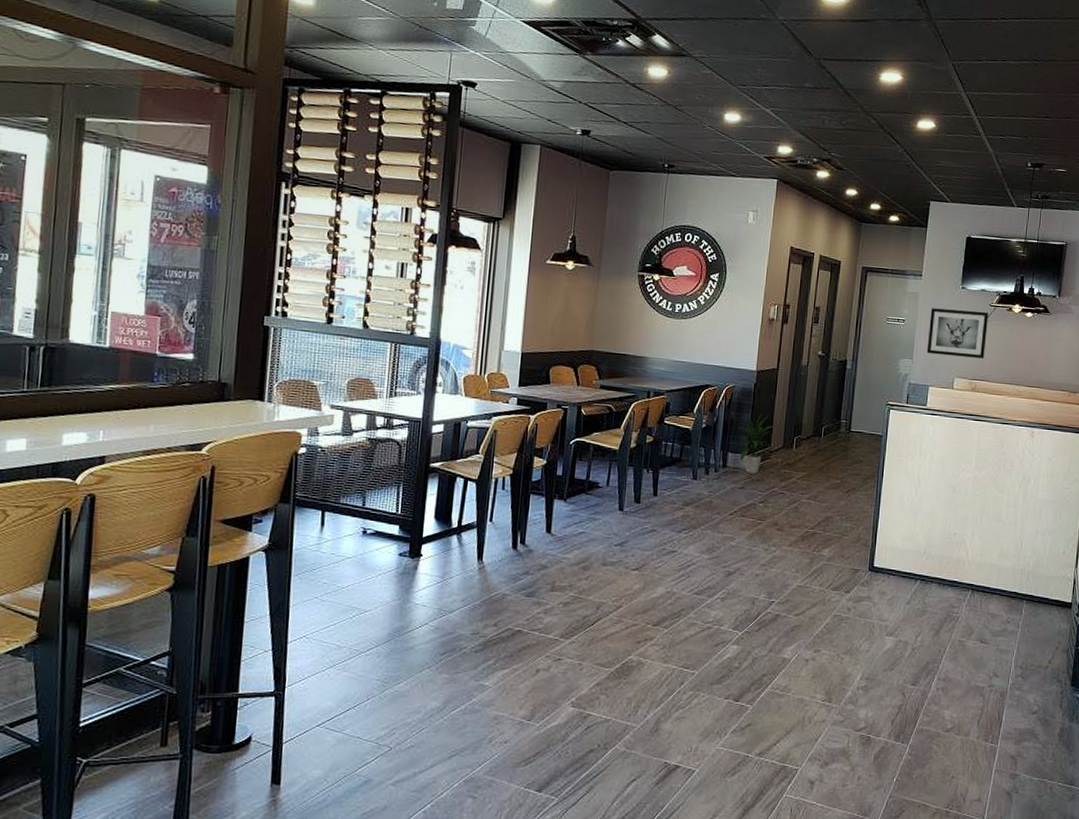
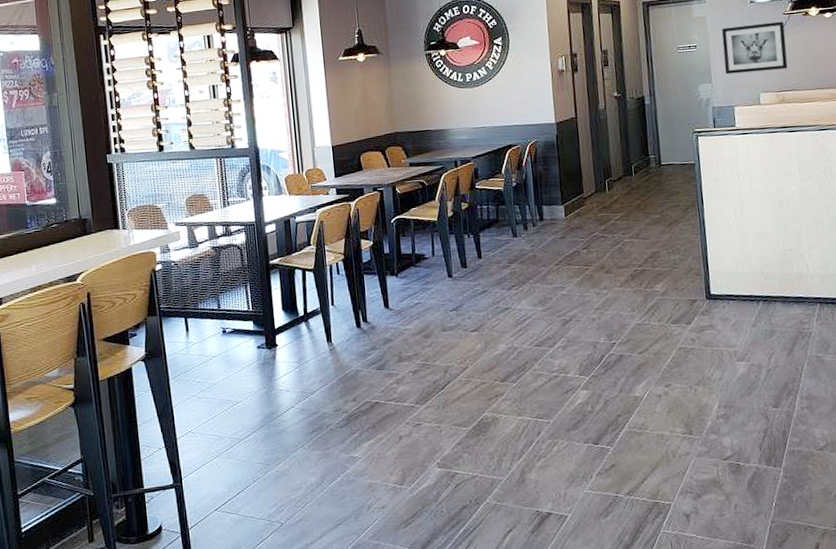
indoor plant: present [735,413,776,474] -> none [545,162,589,223]

